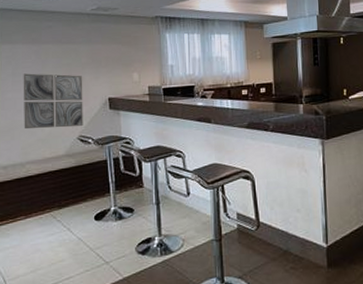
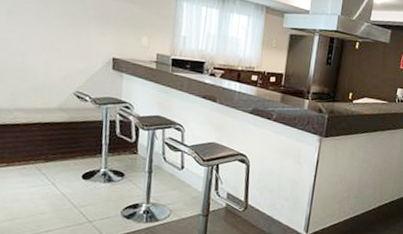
wall art: present [23,73,83,130] -> none [15,14,87,83]

